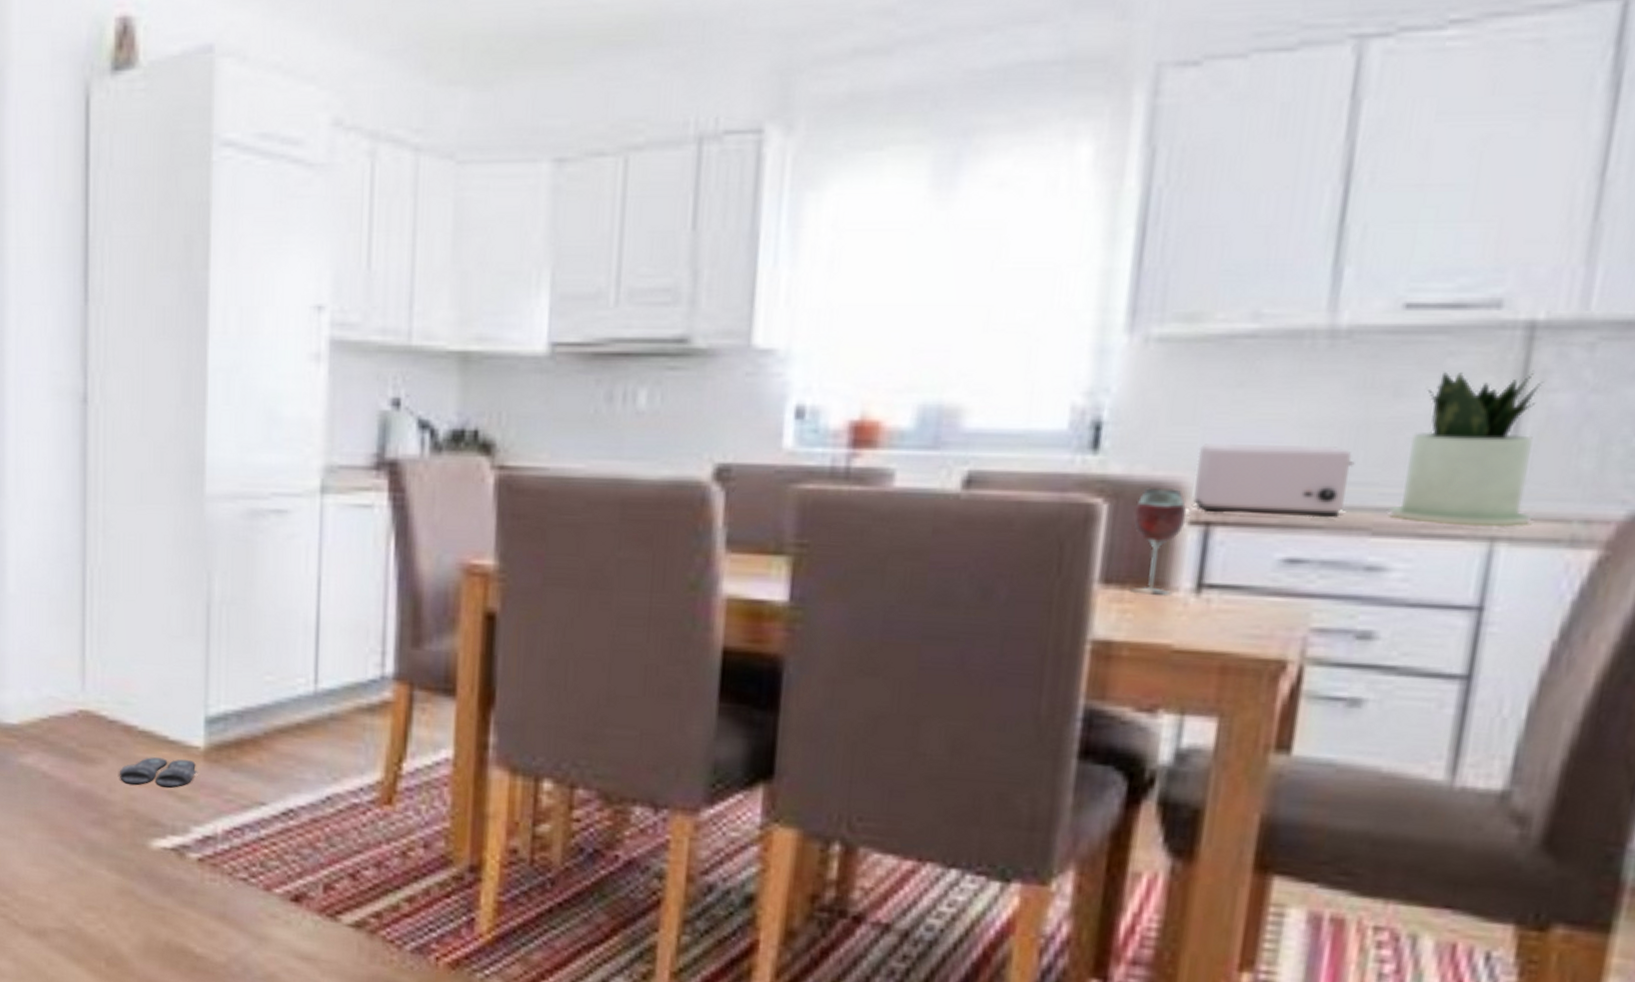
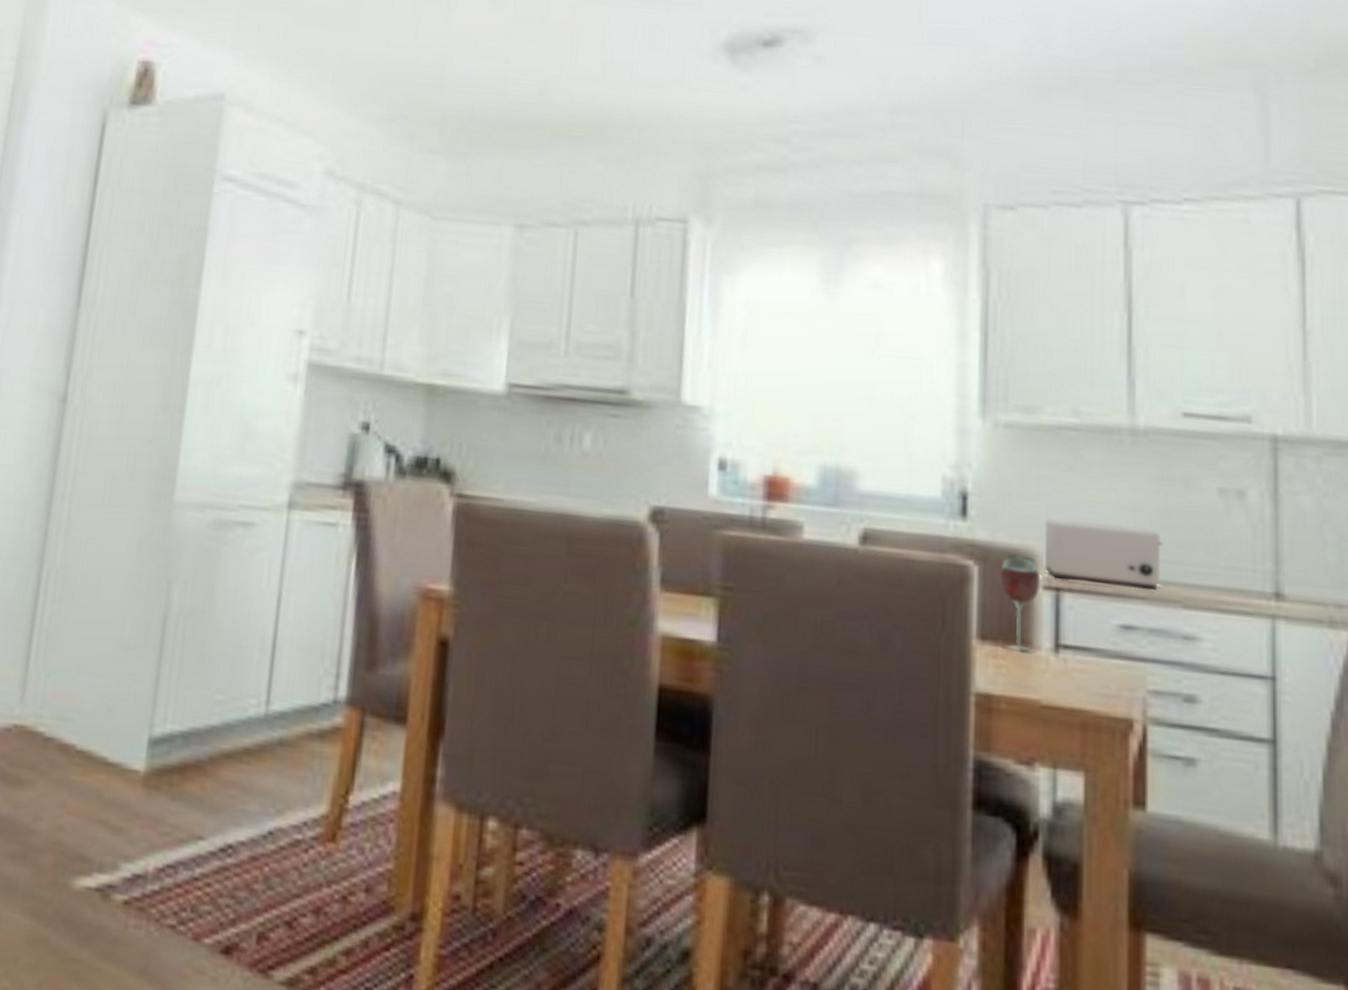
slippers: present [120,757,198,788] -> none [49,780,135,817]
planter: present [1388,370,1544,527] -> none [1193,471,1300,607]

